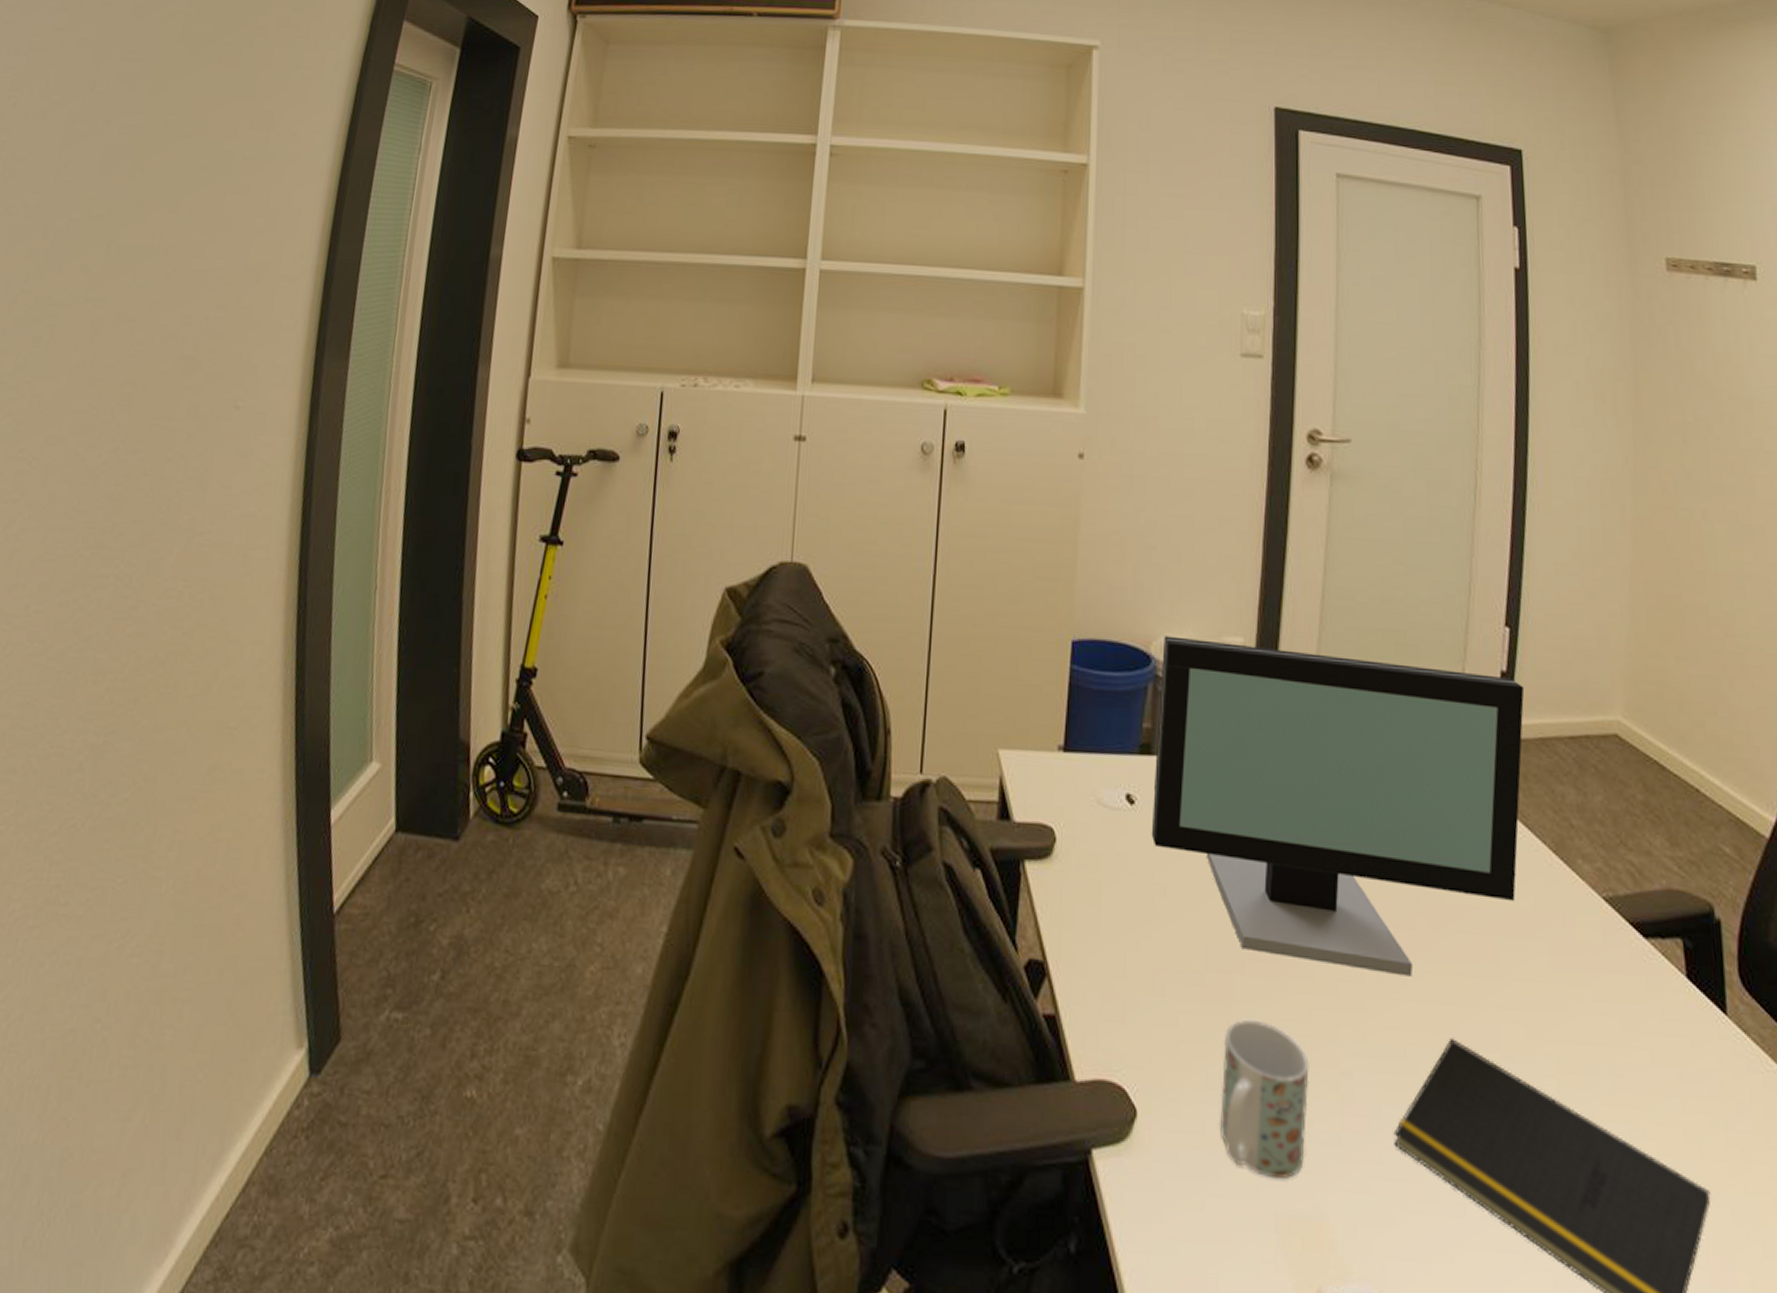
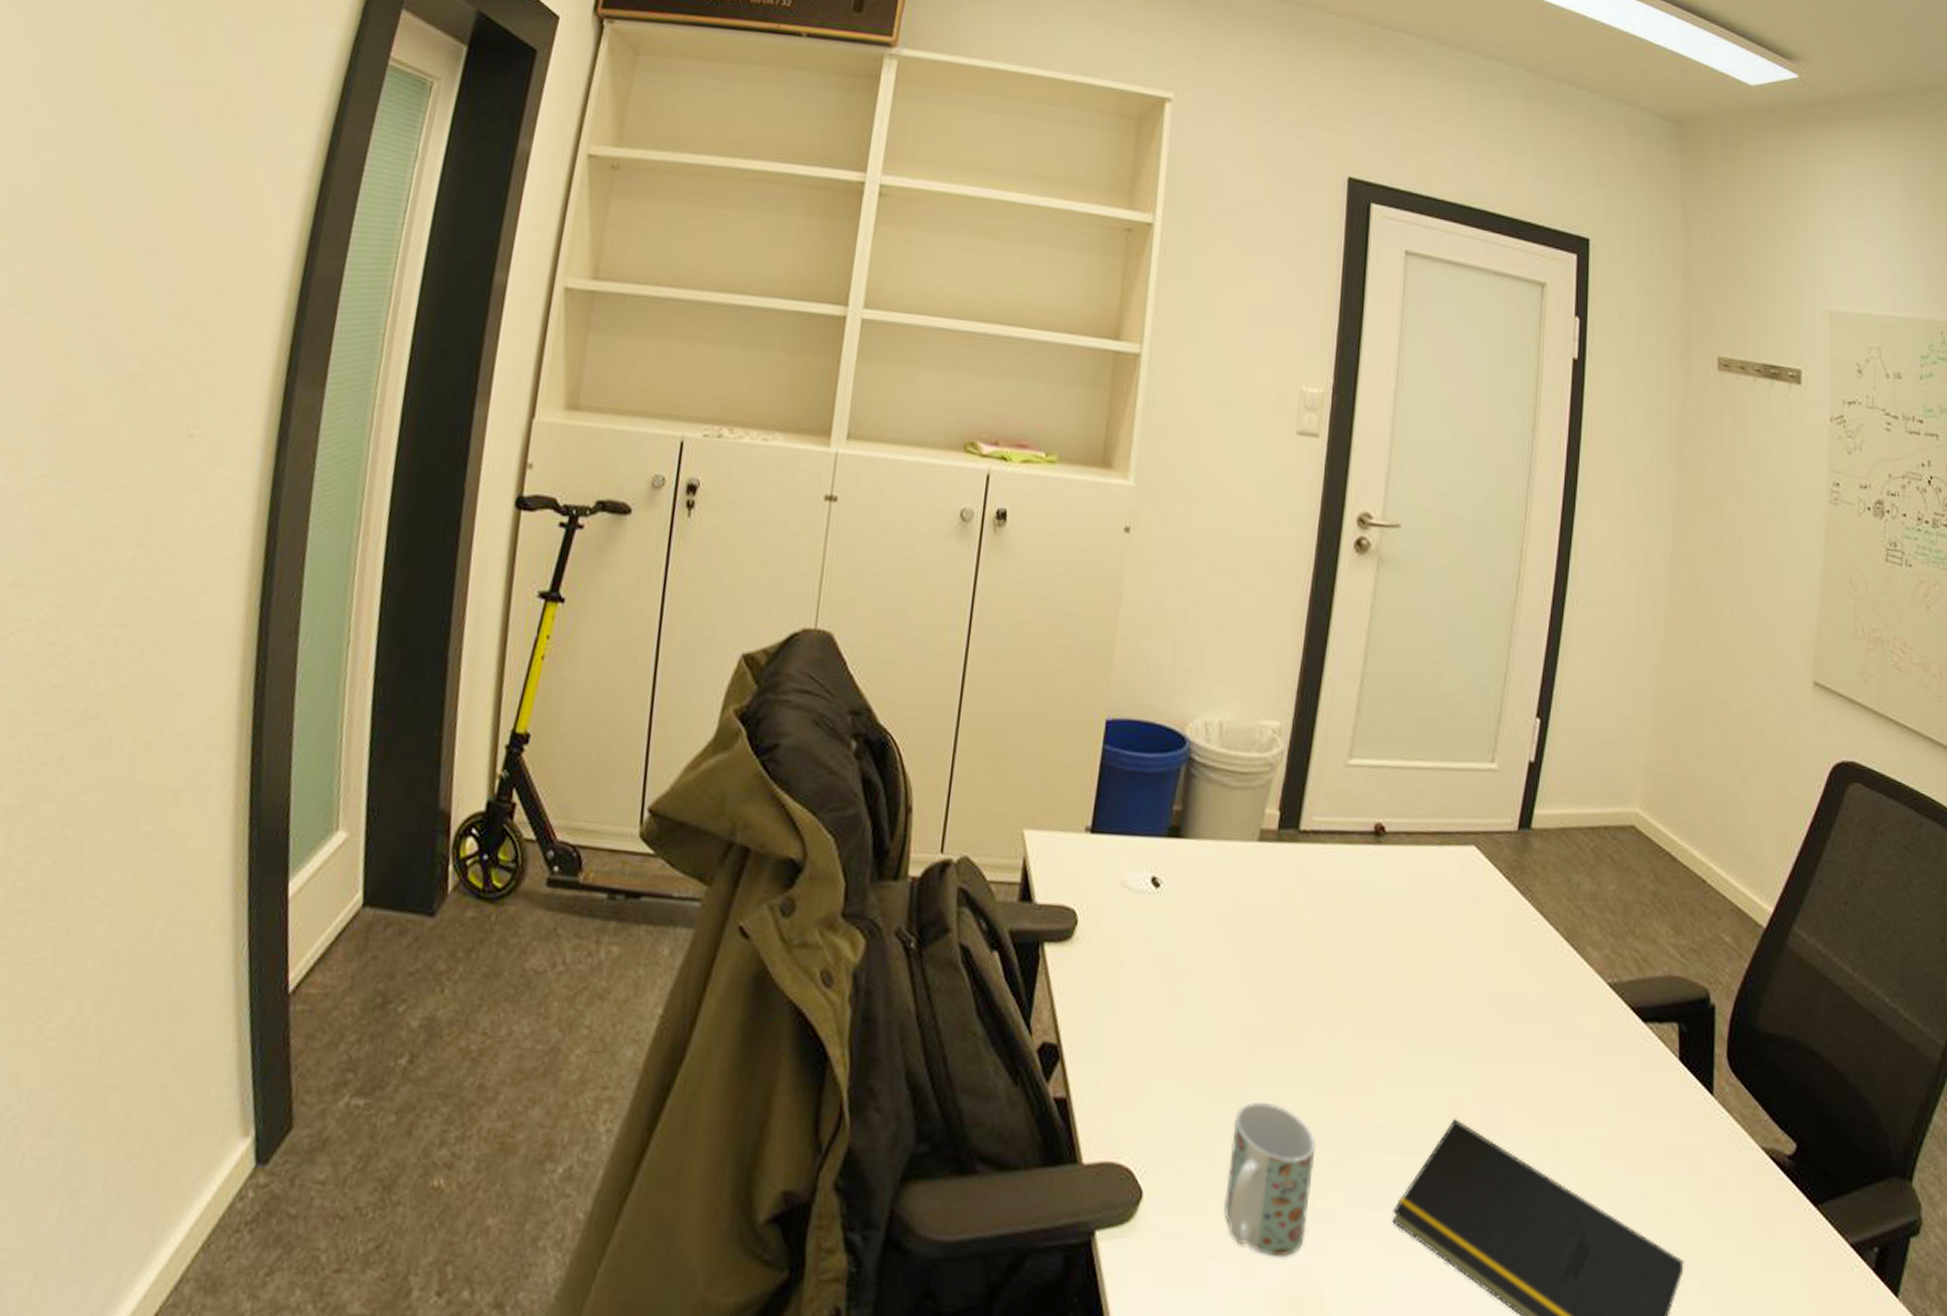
computer monitor: present [1151,636,1525,977] -> none [1174,717,1550,1060]

